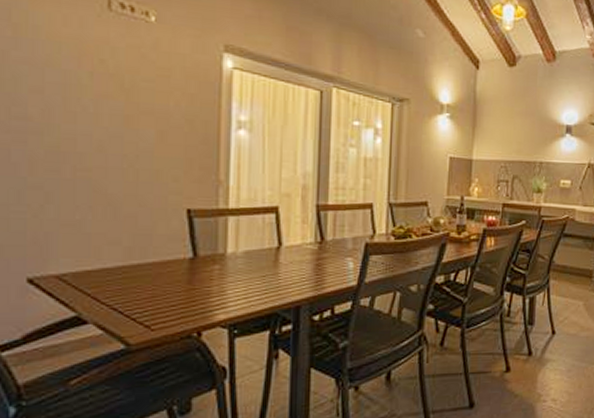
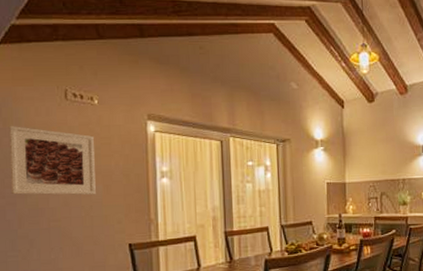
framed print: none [19,34,146,142] -> present [9,125,96,195]

